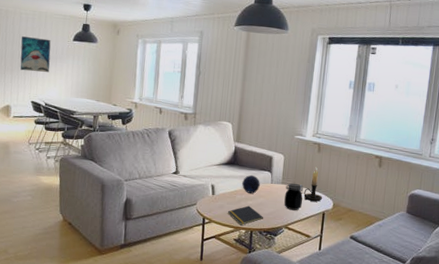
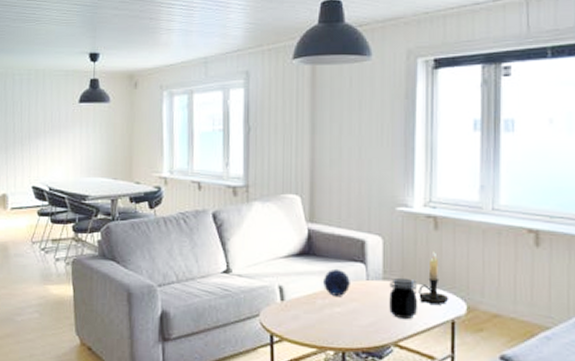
wall art: present [20,36,51,72] -> none [15,104,53,148]
notepad: present [228,205,264,225] -> none [306,314,361,344]

